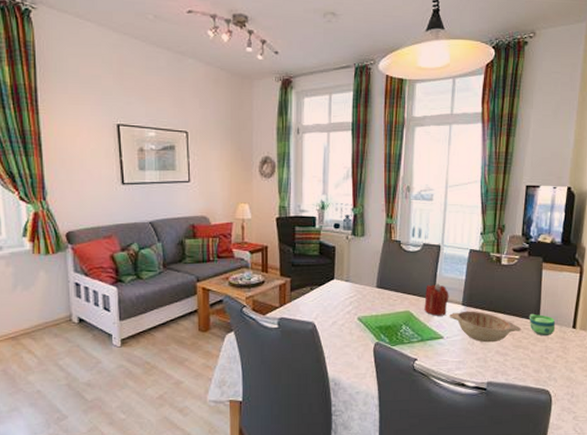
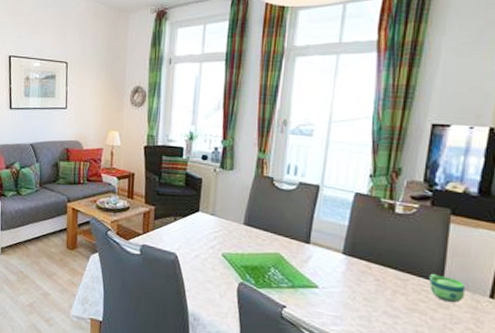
candle: present [424,283,449,316] -> none [297,227,328,263]
decorative bowl: present [448,311,522,343] -> none [325,260,419,301]

